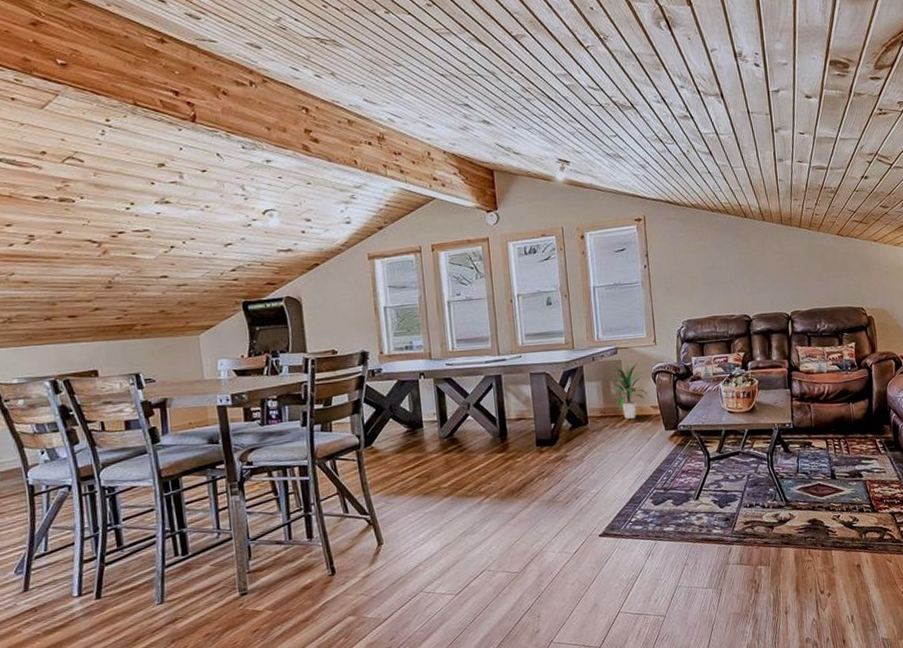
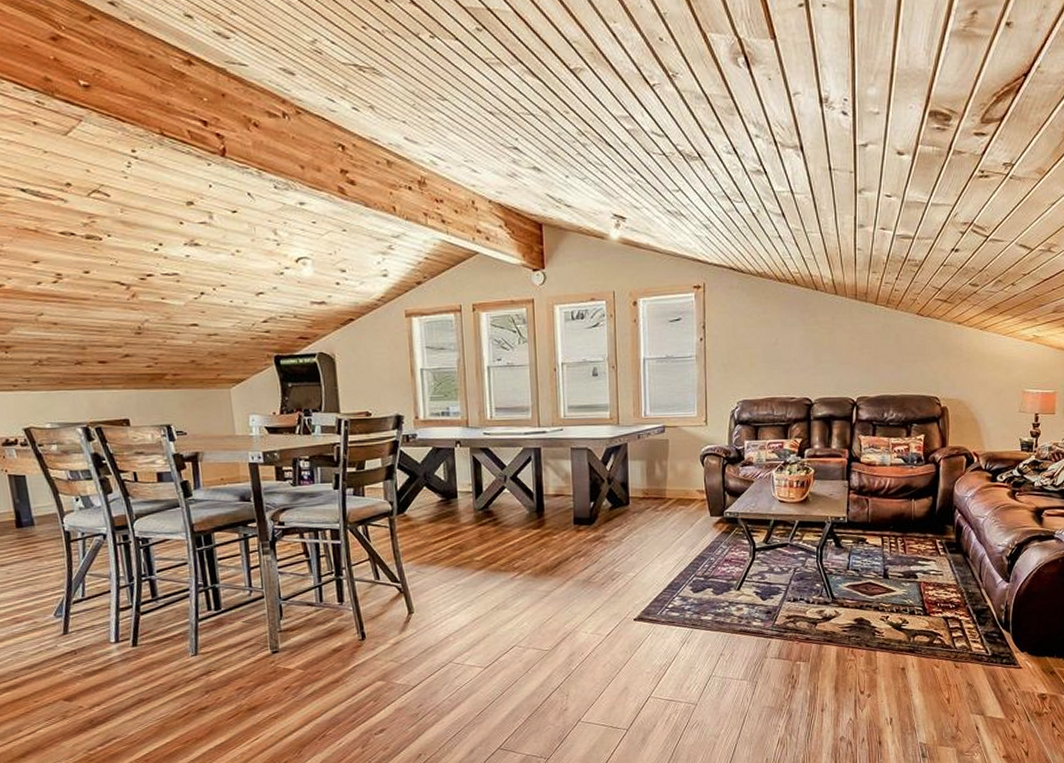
indoor plant: present [610,362,649,419] -> none [655,442,695,502]

